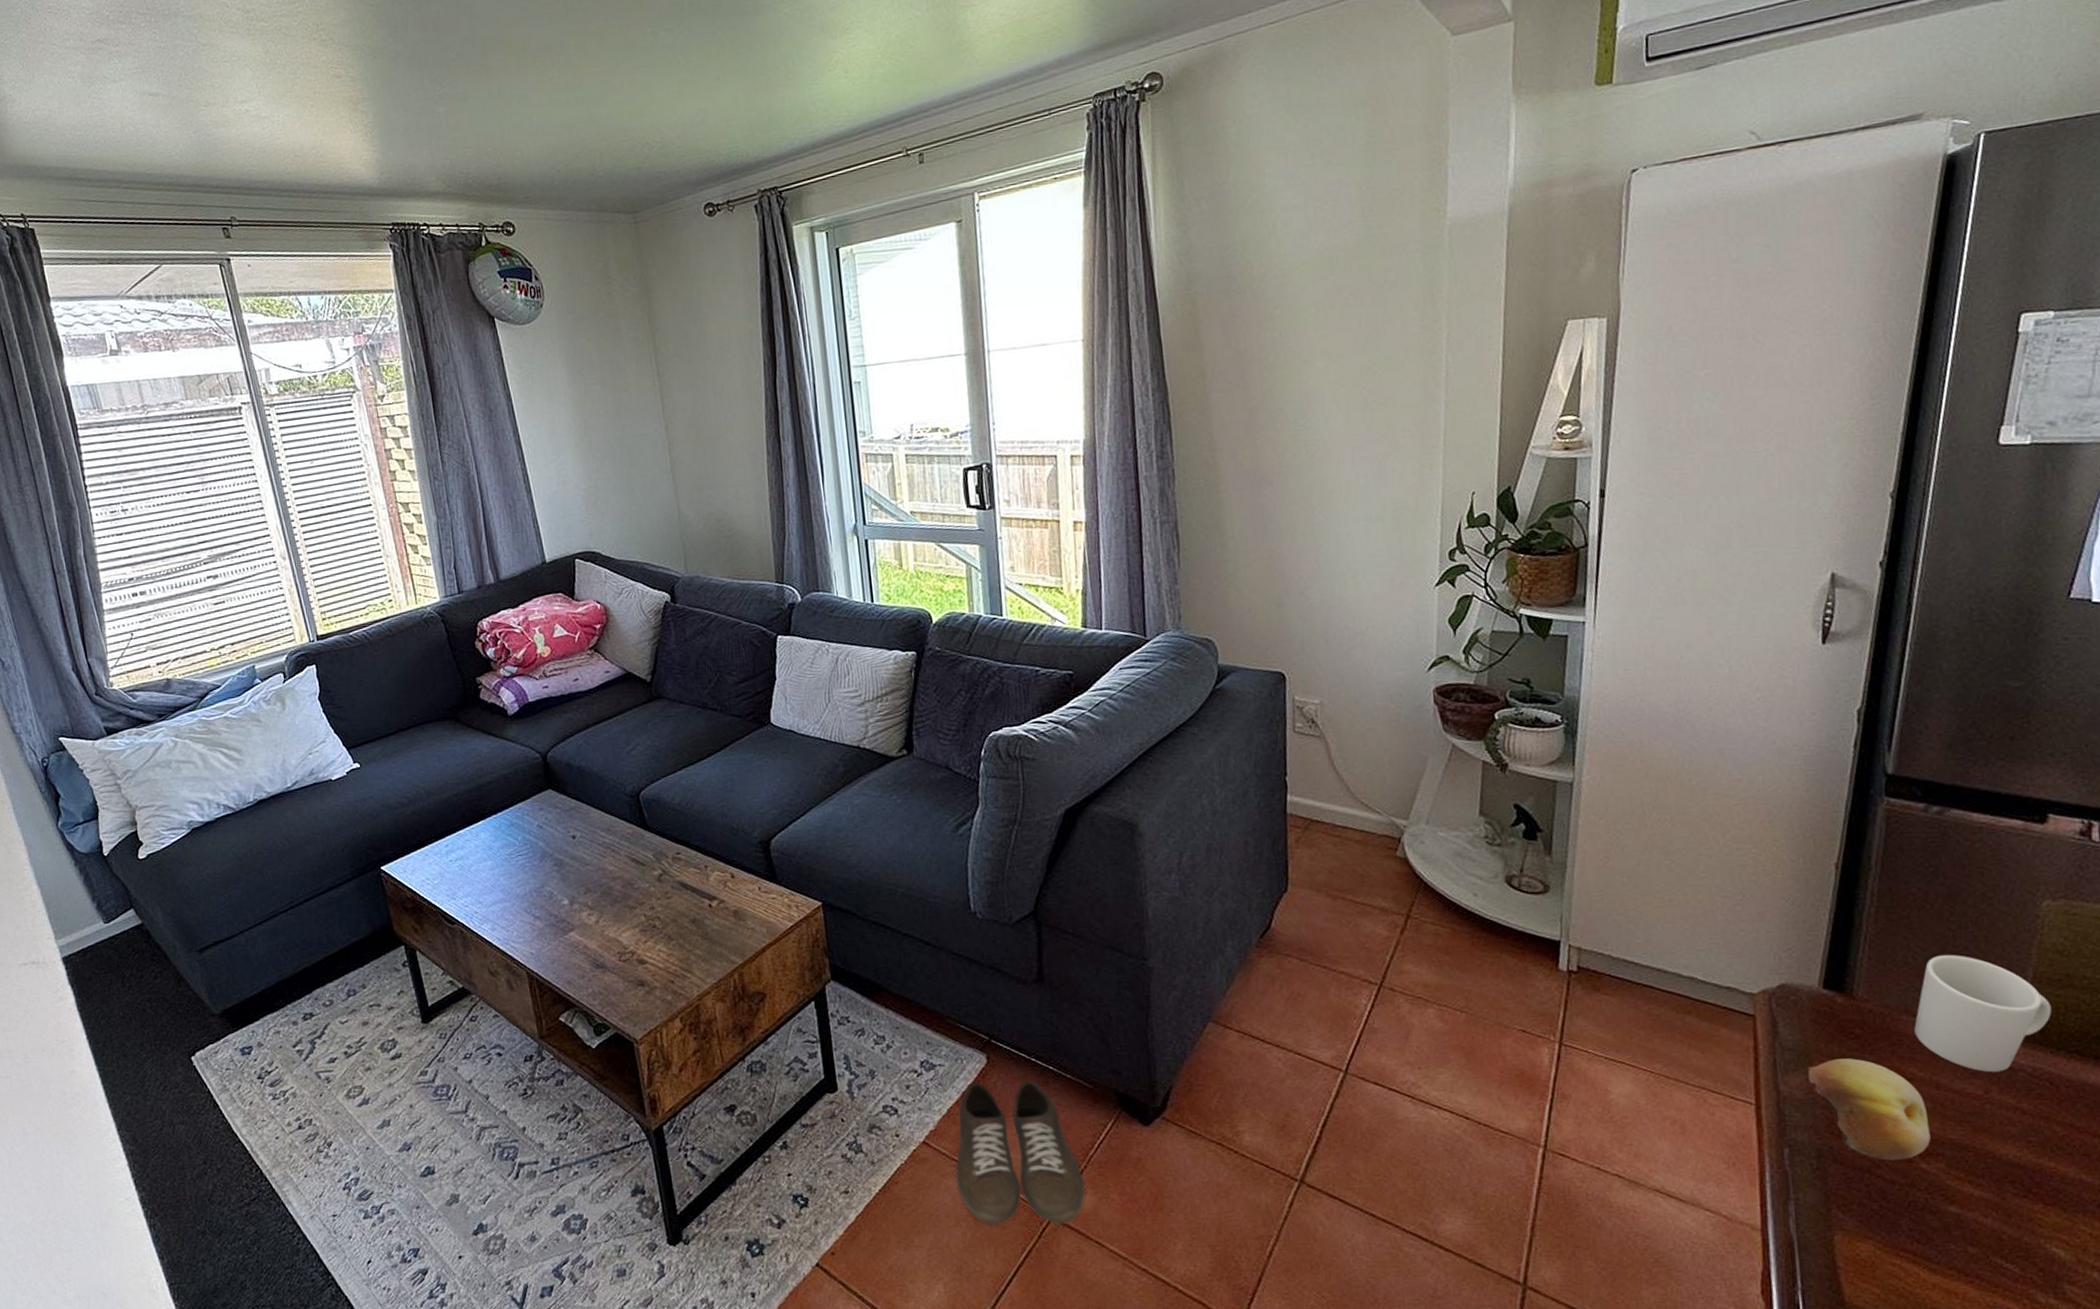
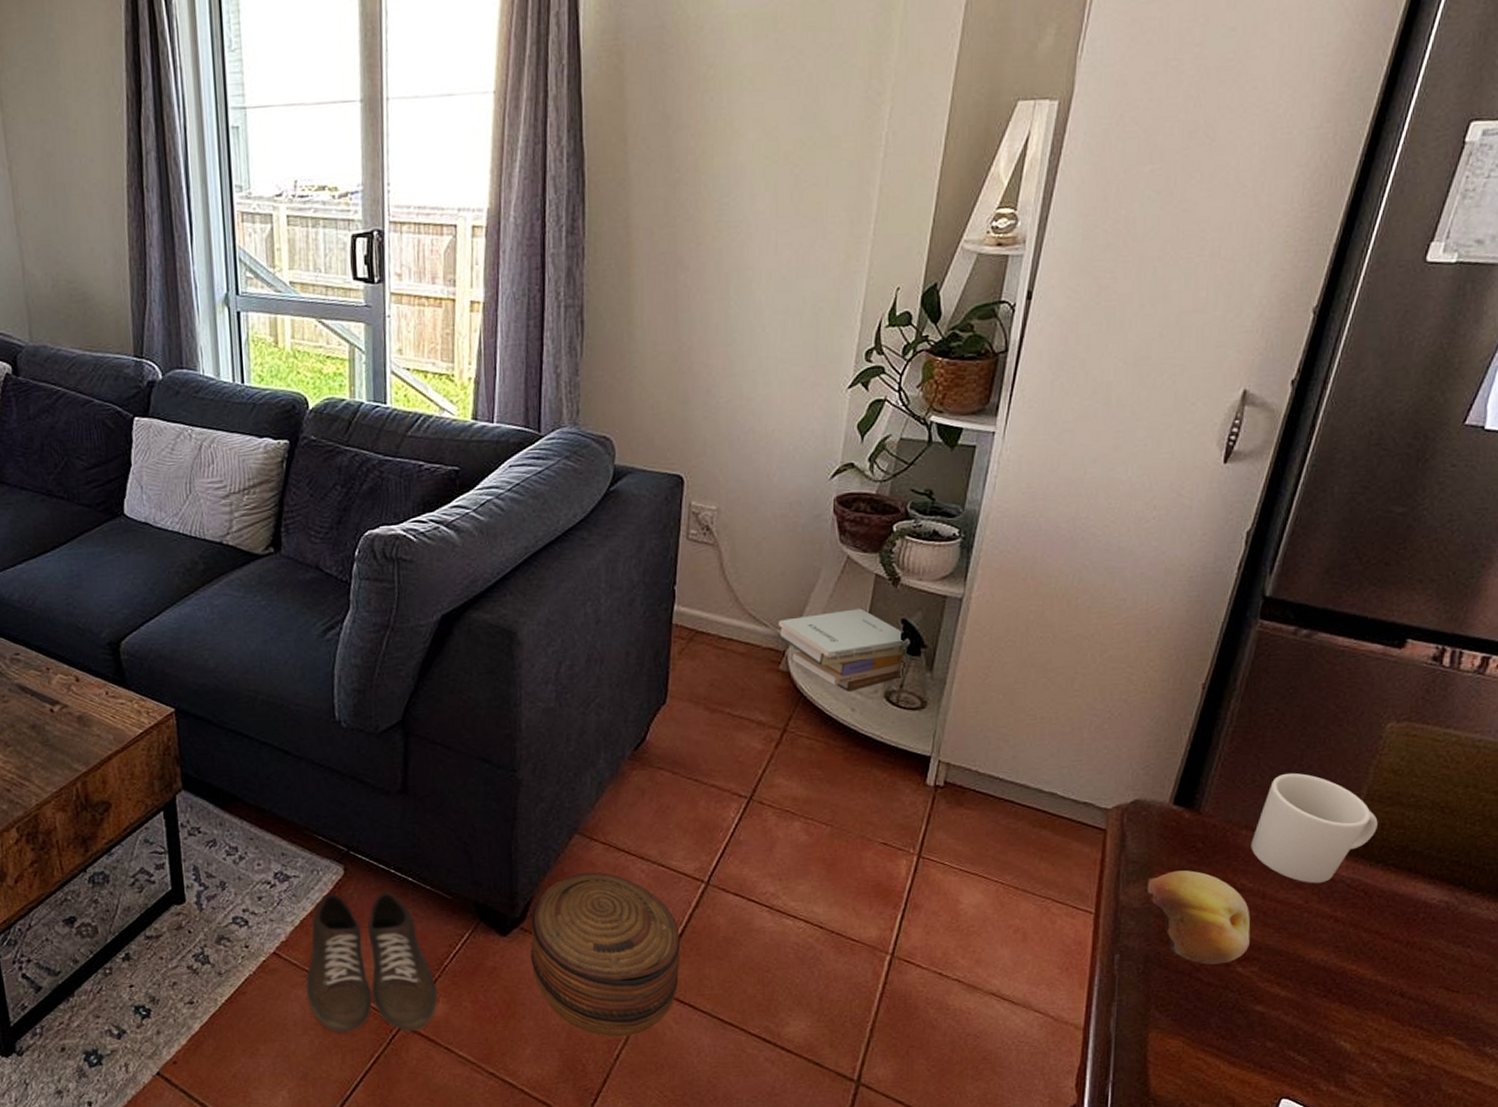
basket: none [1172,1060,1326,1233] -> present [530,872,680,1037]
books: none [1391,794,1522,877] -> present [779,608,905,691]

